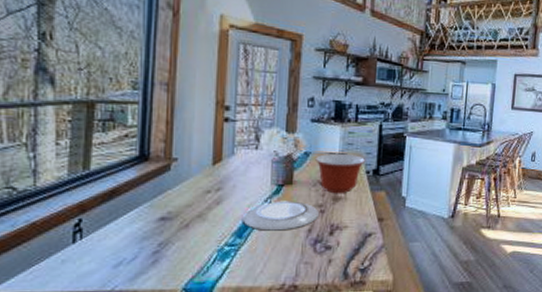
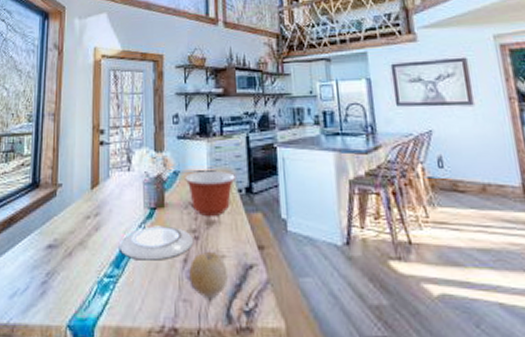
fruit: none [312,222,349,261] -> present [189,251,229,299]

